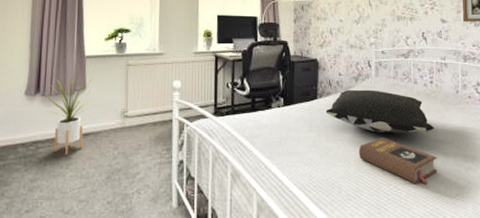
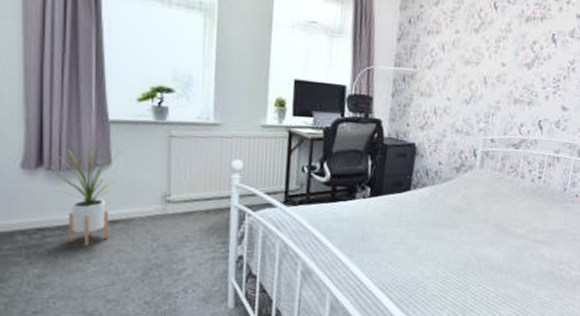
pillow: present [325,89,434,133] -> none [418,181,535,232]
book: present [358,138,437,185] -> none [449,236,533,286]

